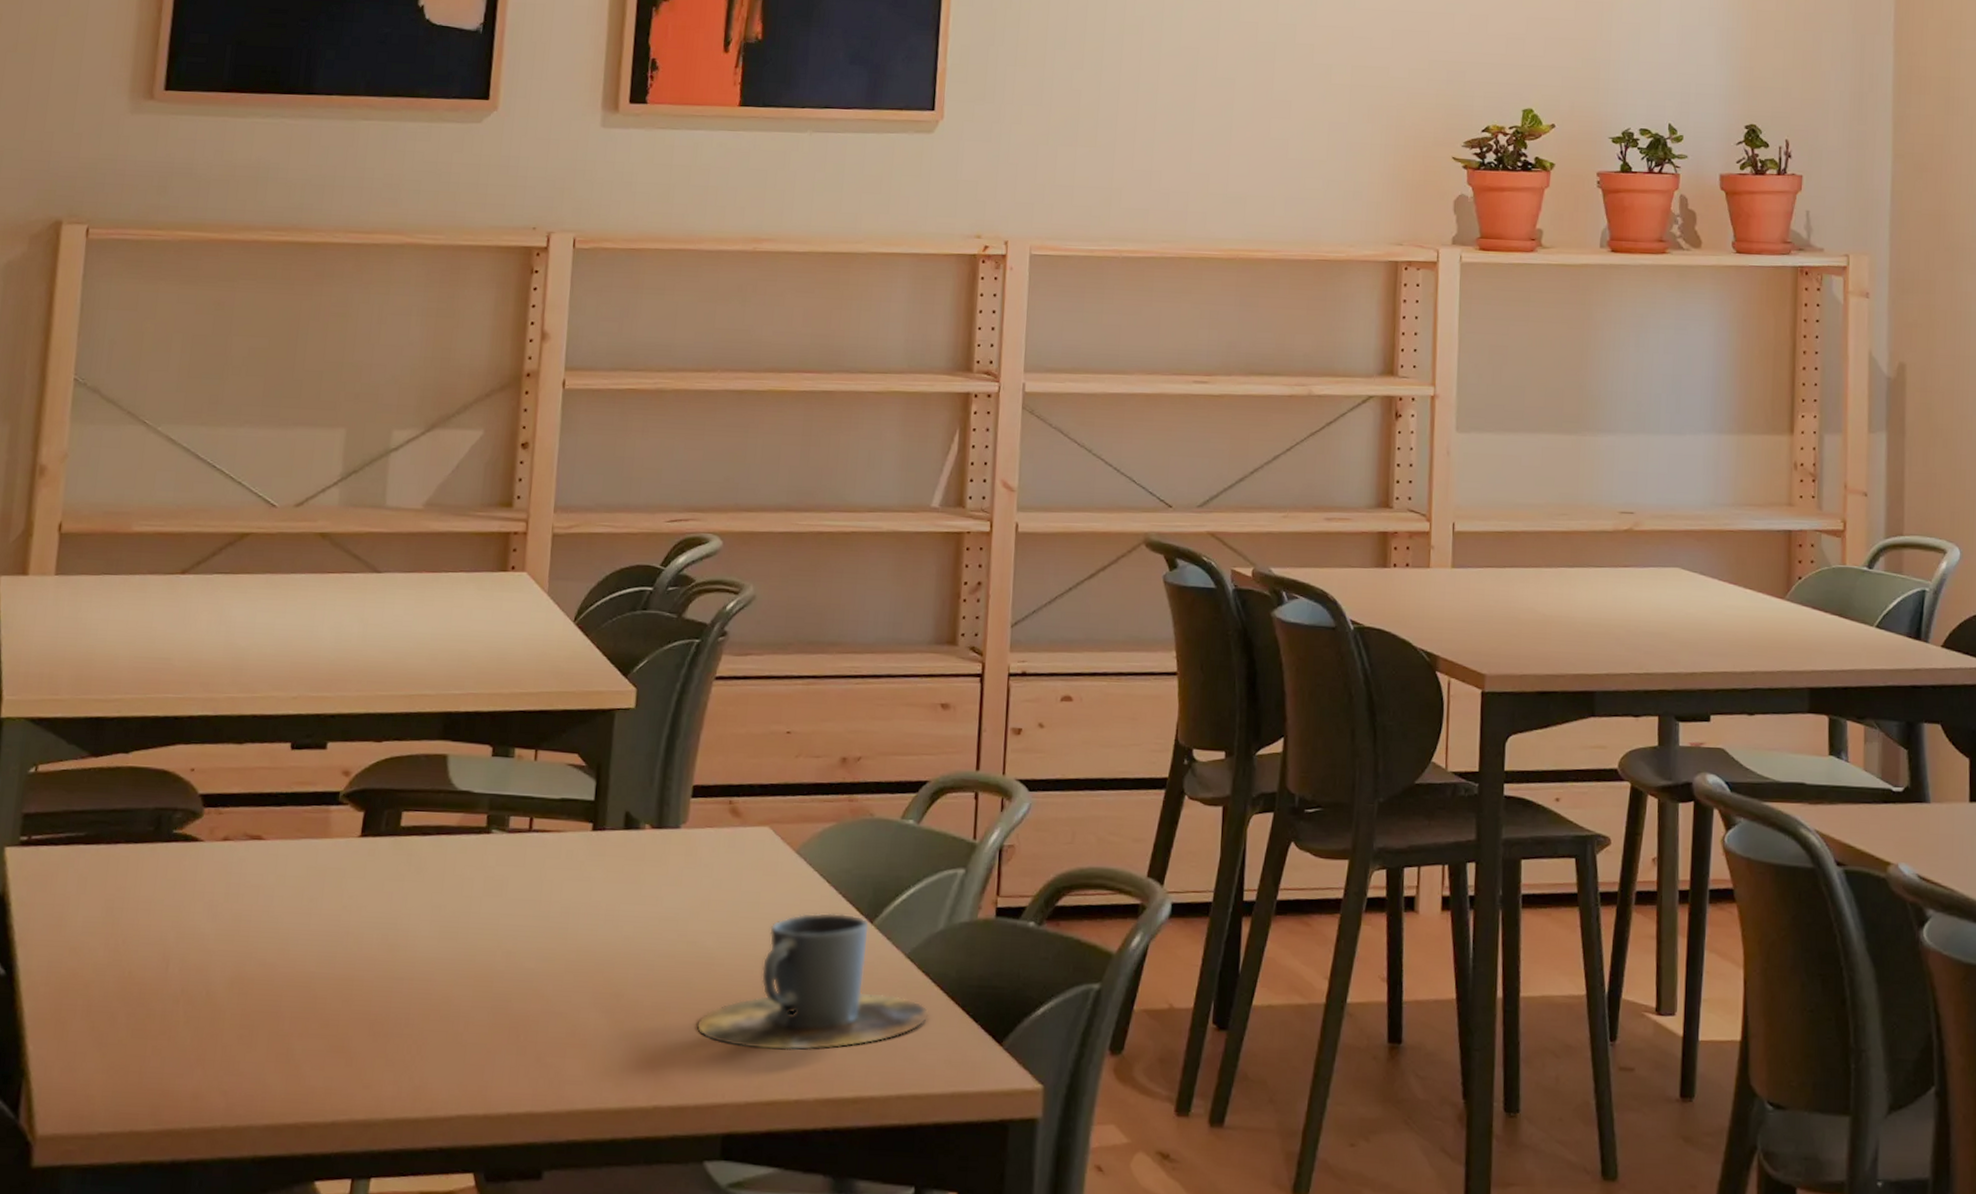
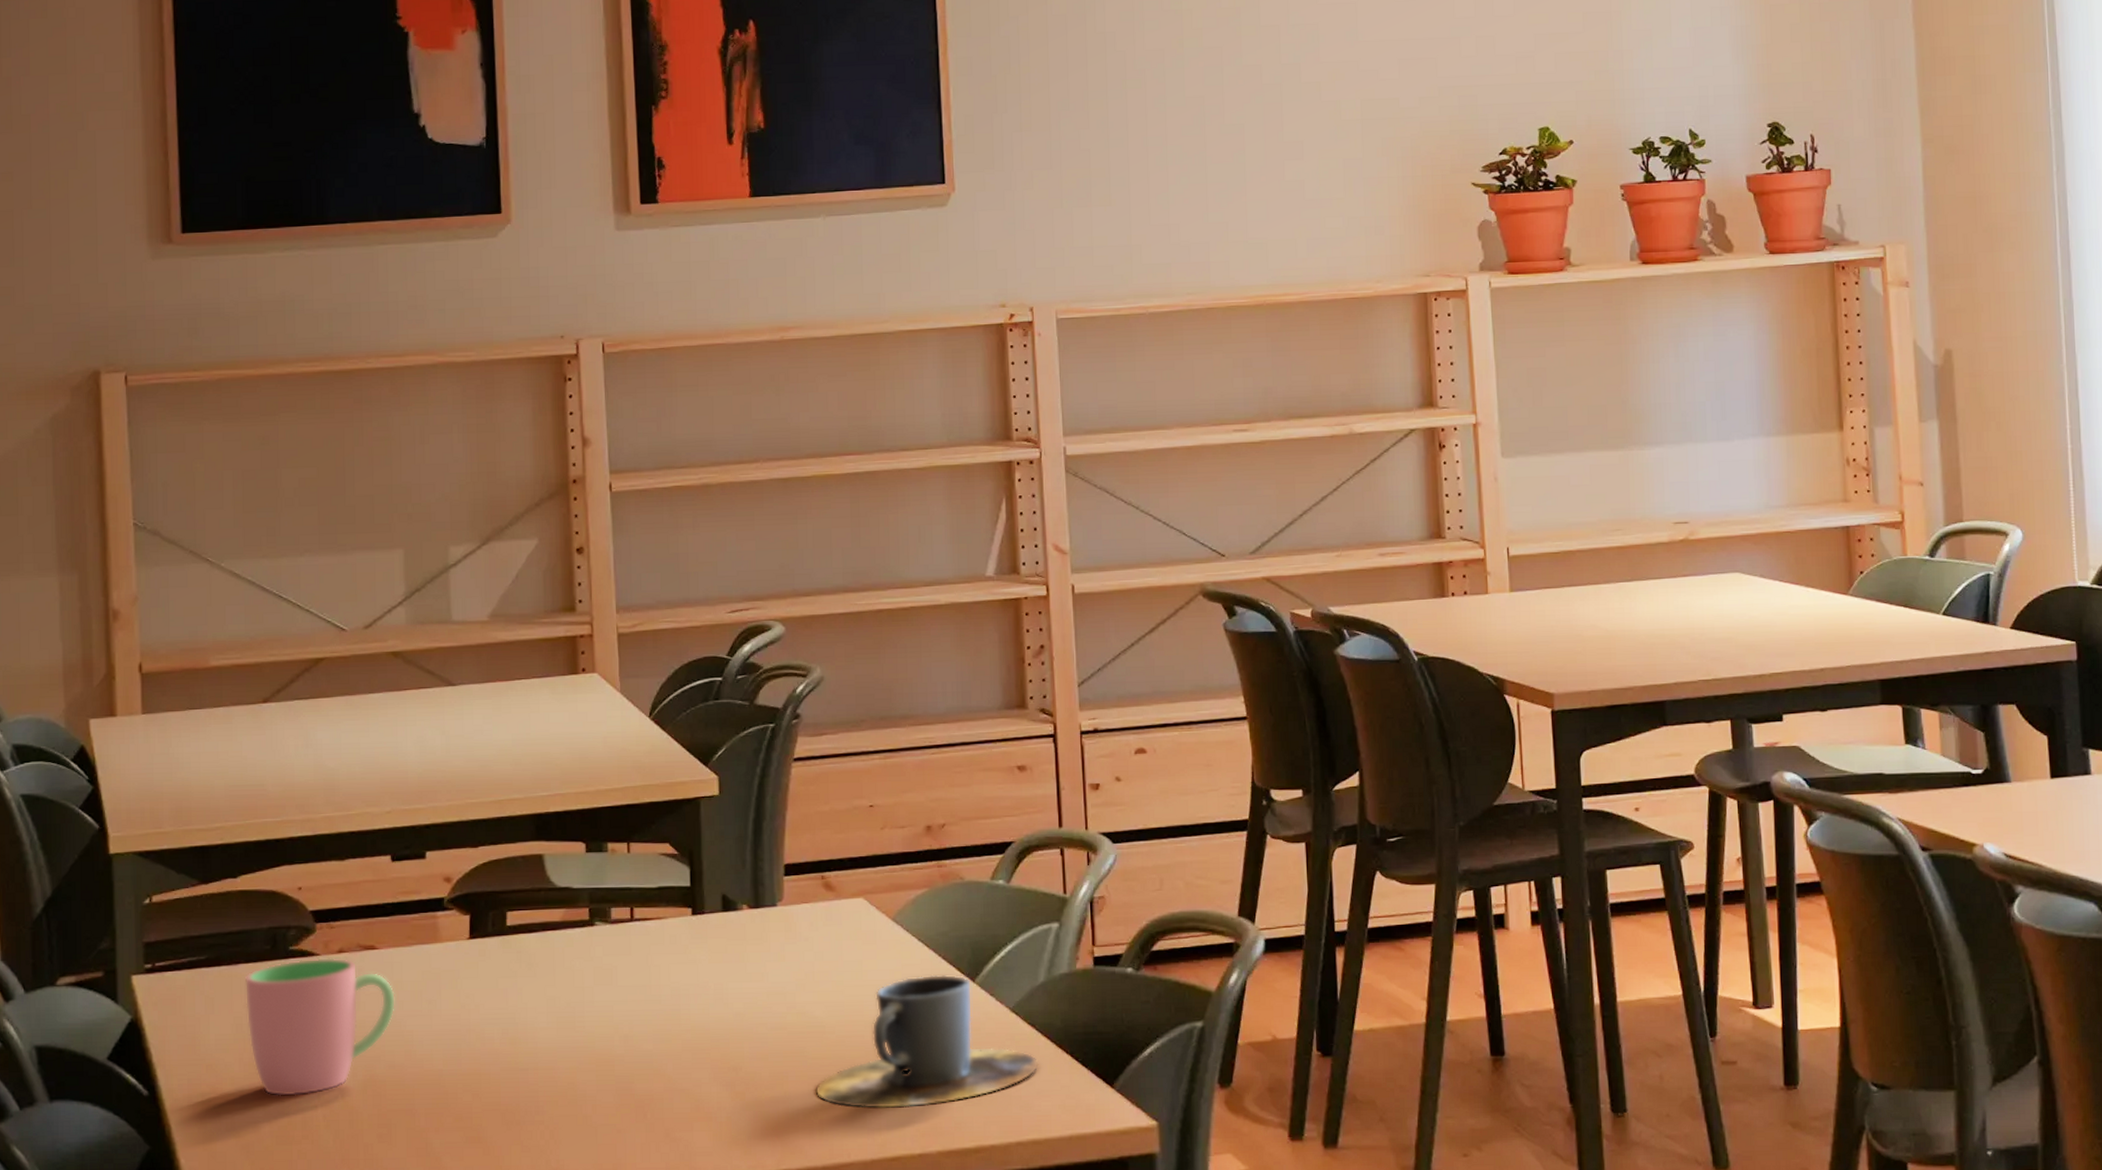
cup: none [118,844,277,988] -> present [244,958,396,1096]

